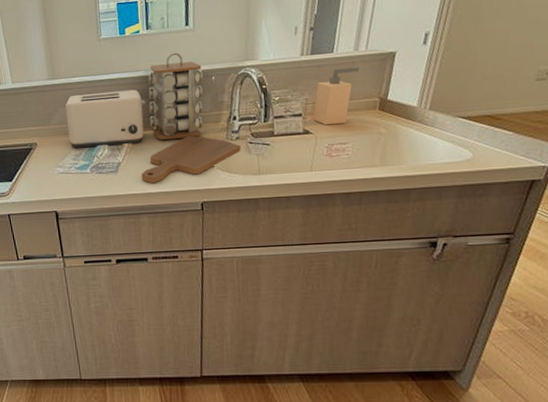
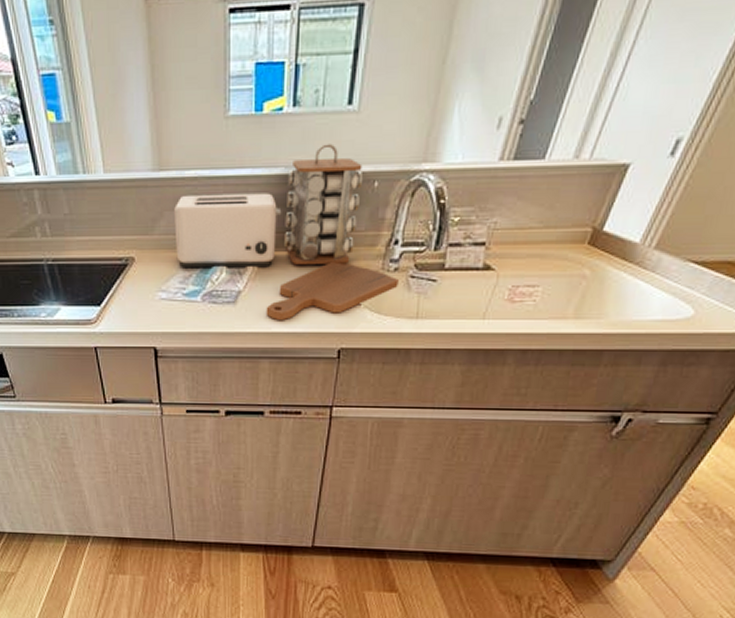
soap dispenser: present [313,67,360,126] -> none [499,182,576,261]

